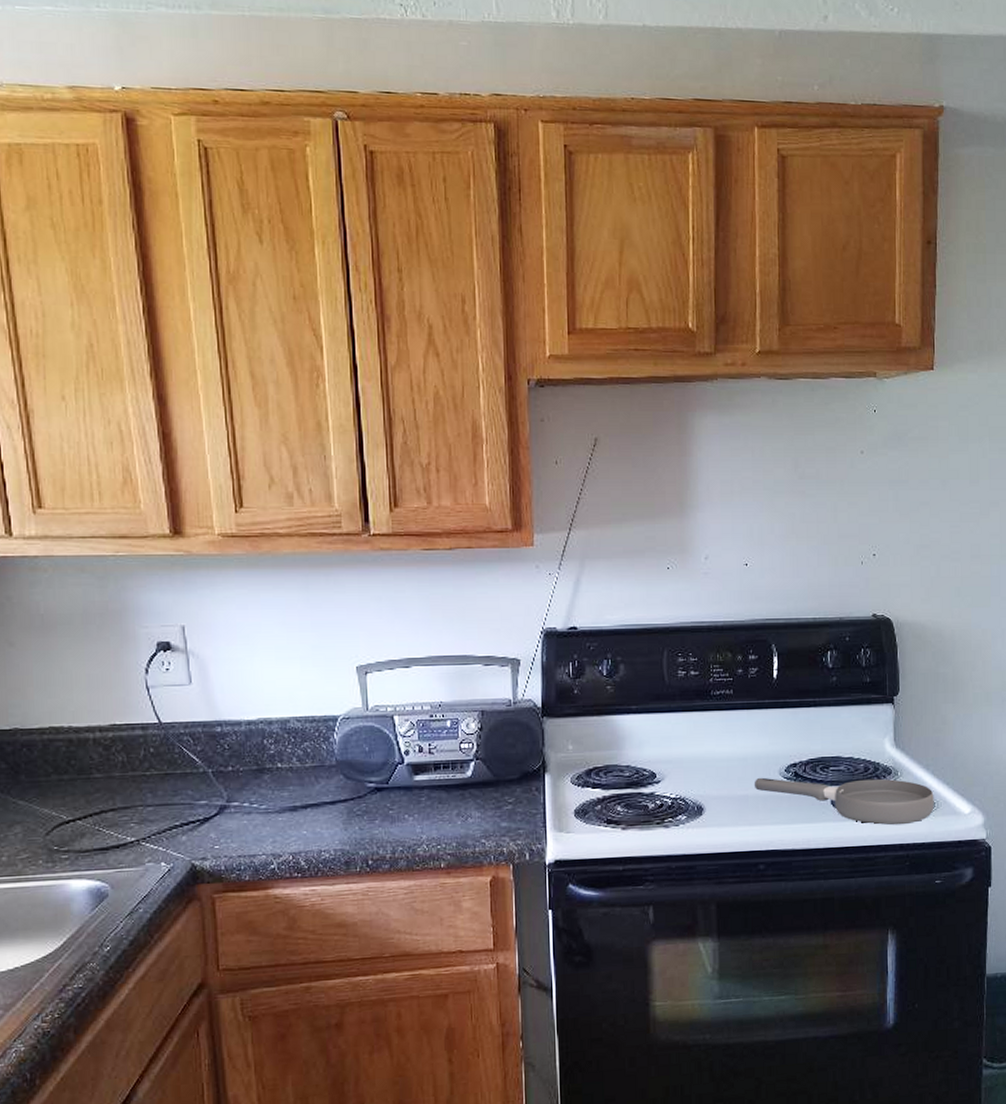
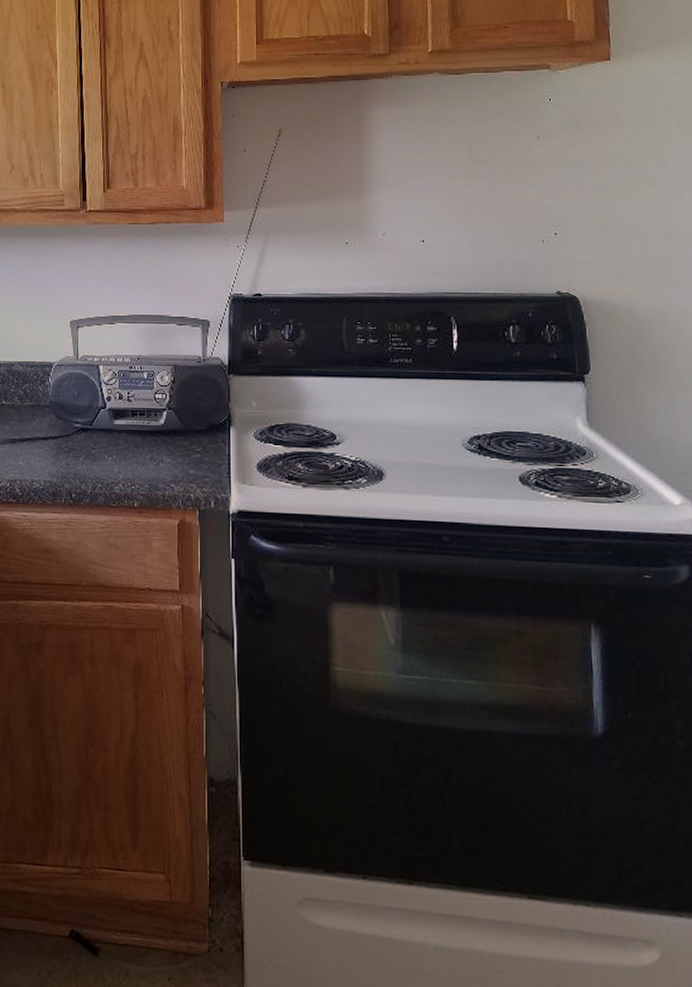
frying pan: present [753,777,934,826] -> none [435,447,638,511]

